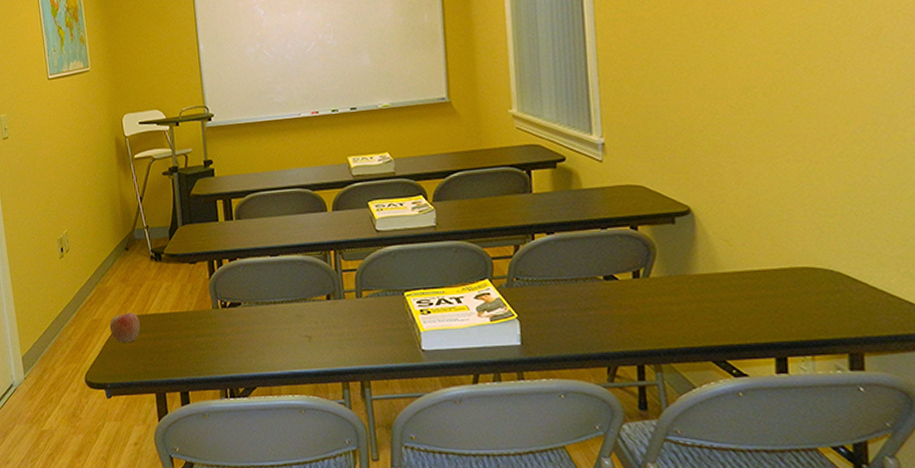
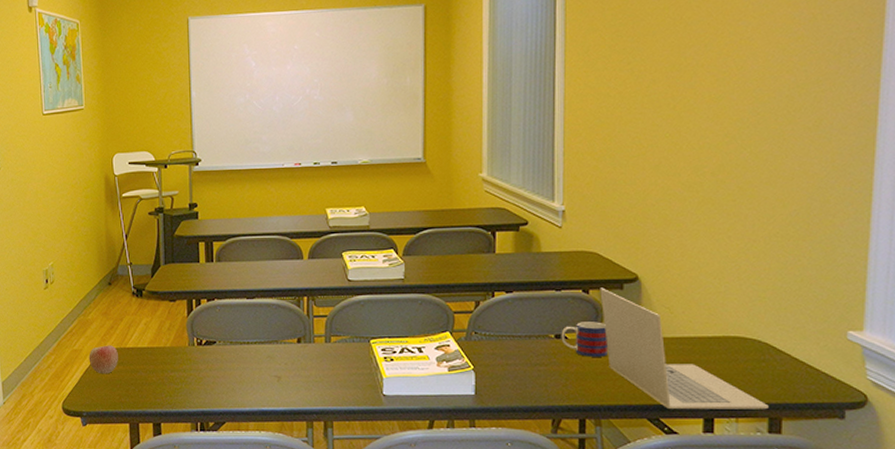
mug: none [610,259,664,298] -> present [561,322,609,357]
laptop: none [649,223,848,349] -> present [600,287,769,410]

